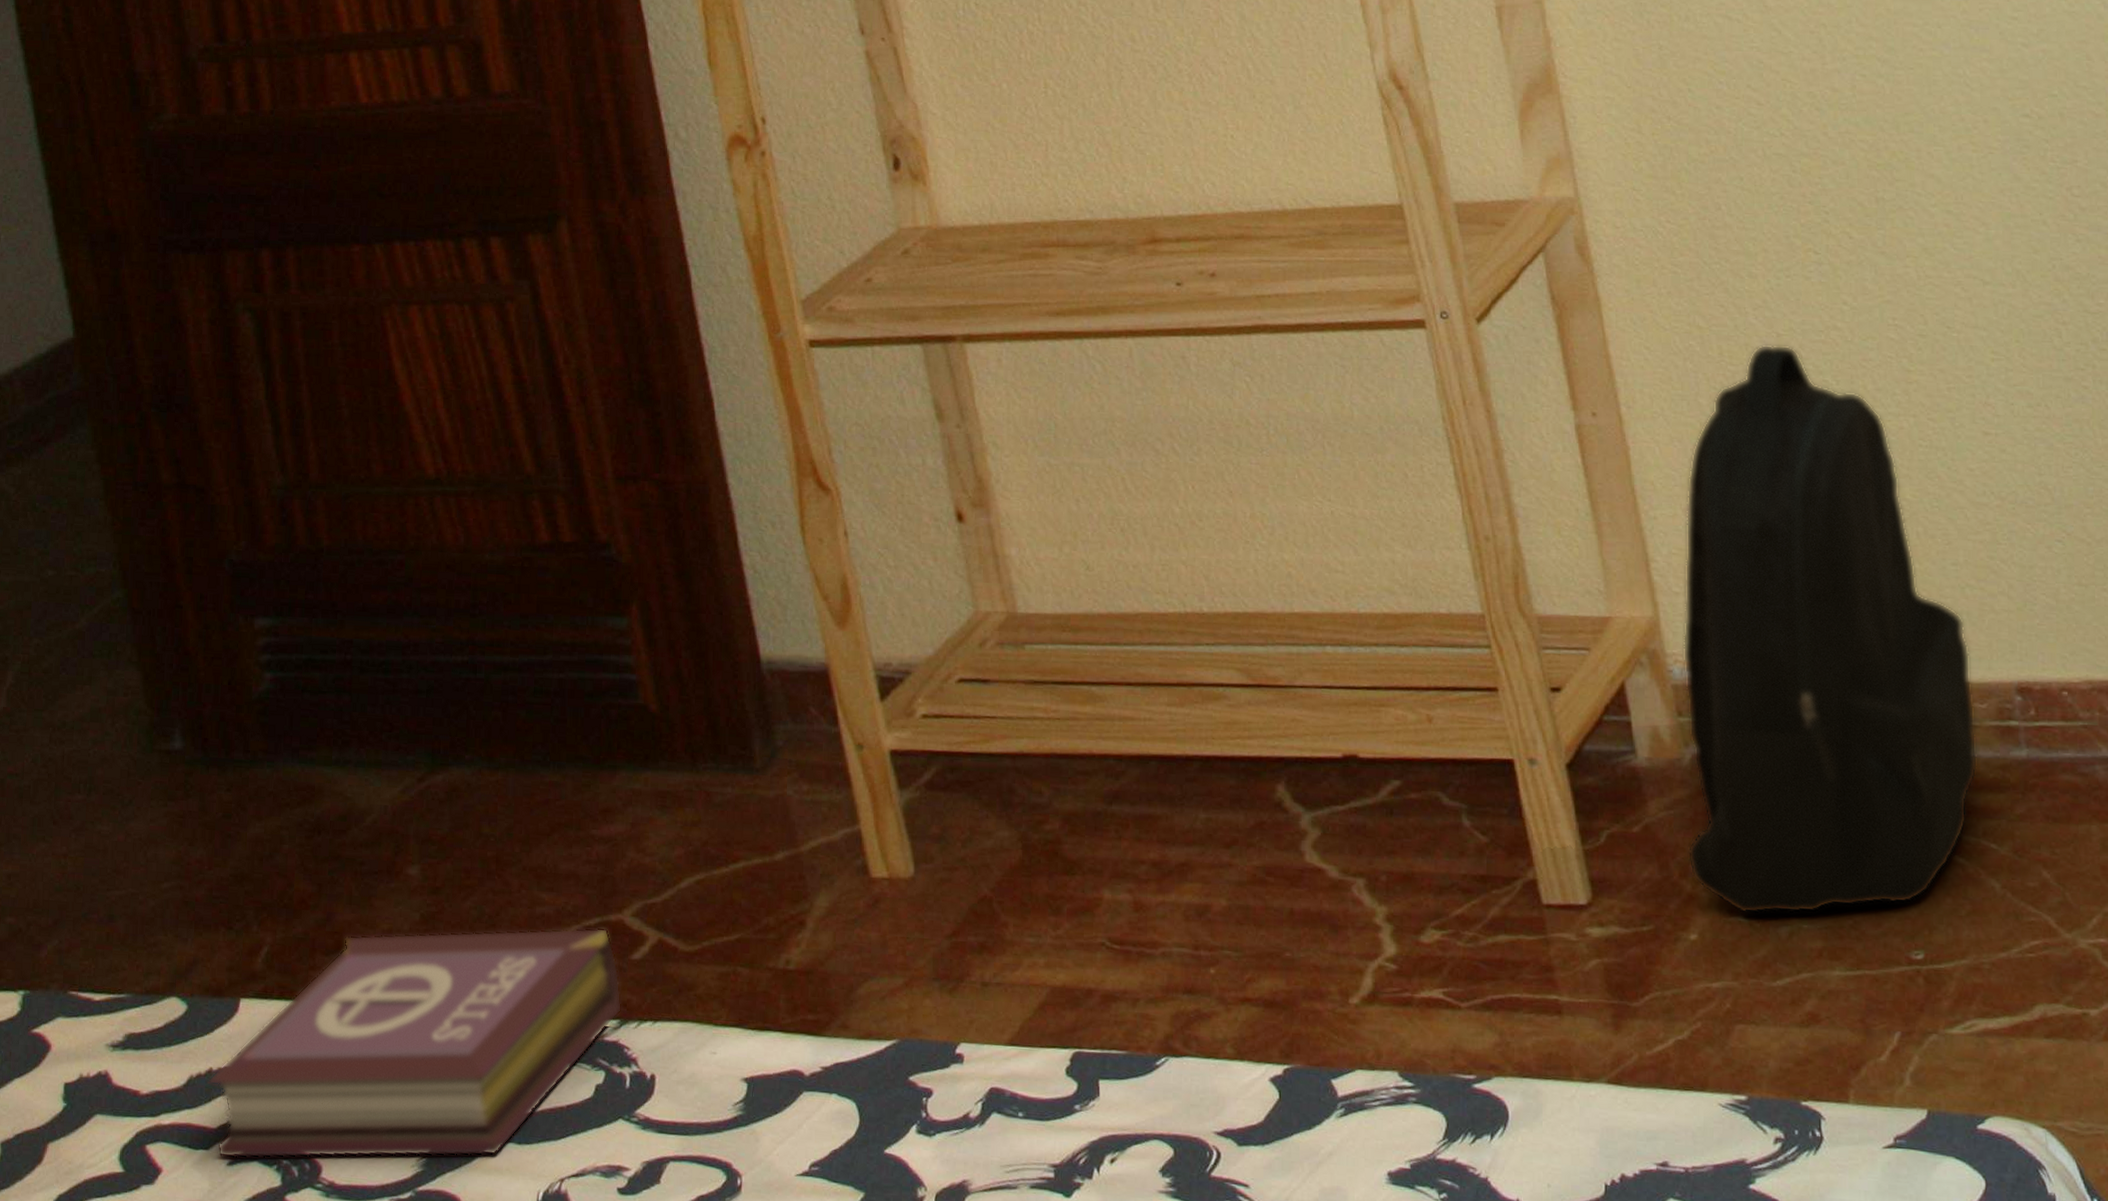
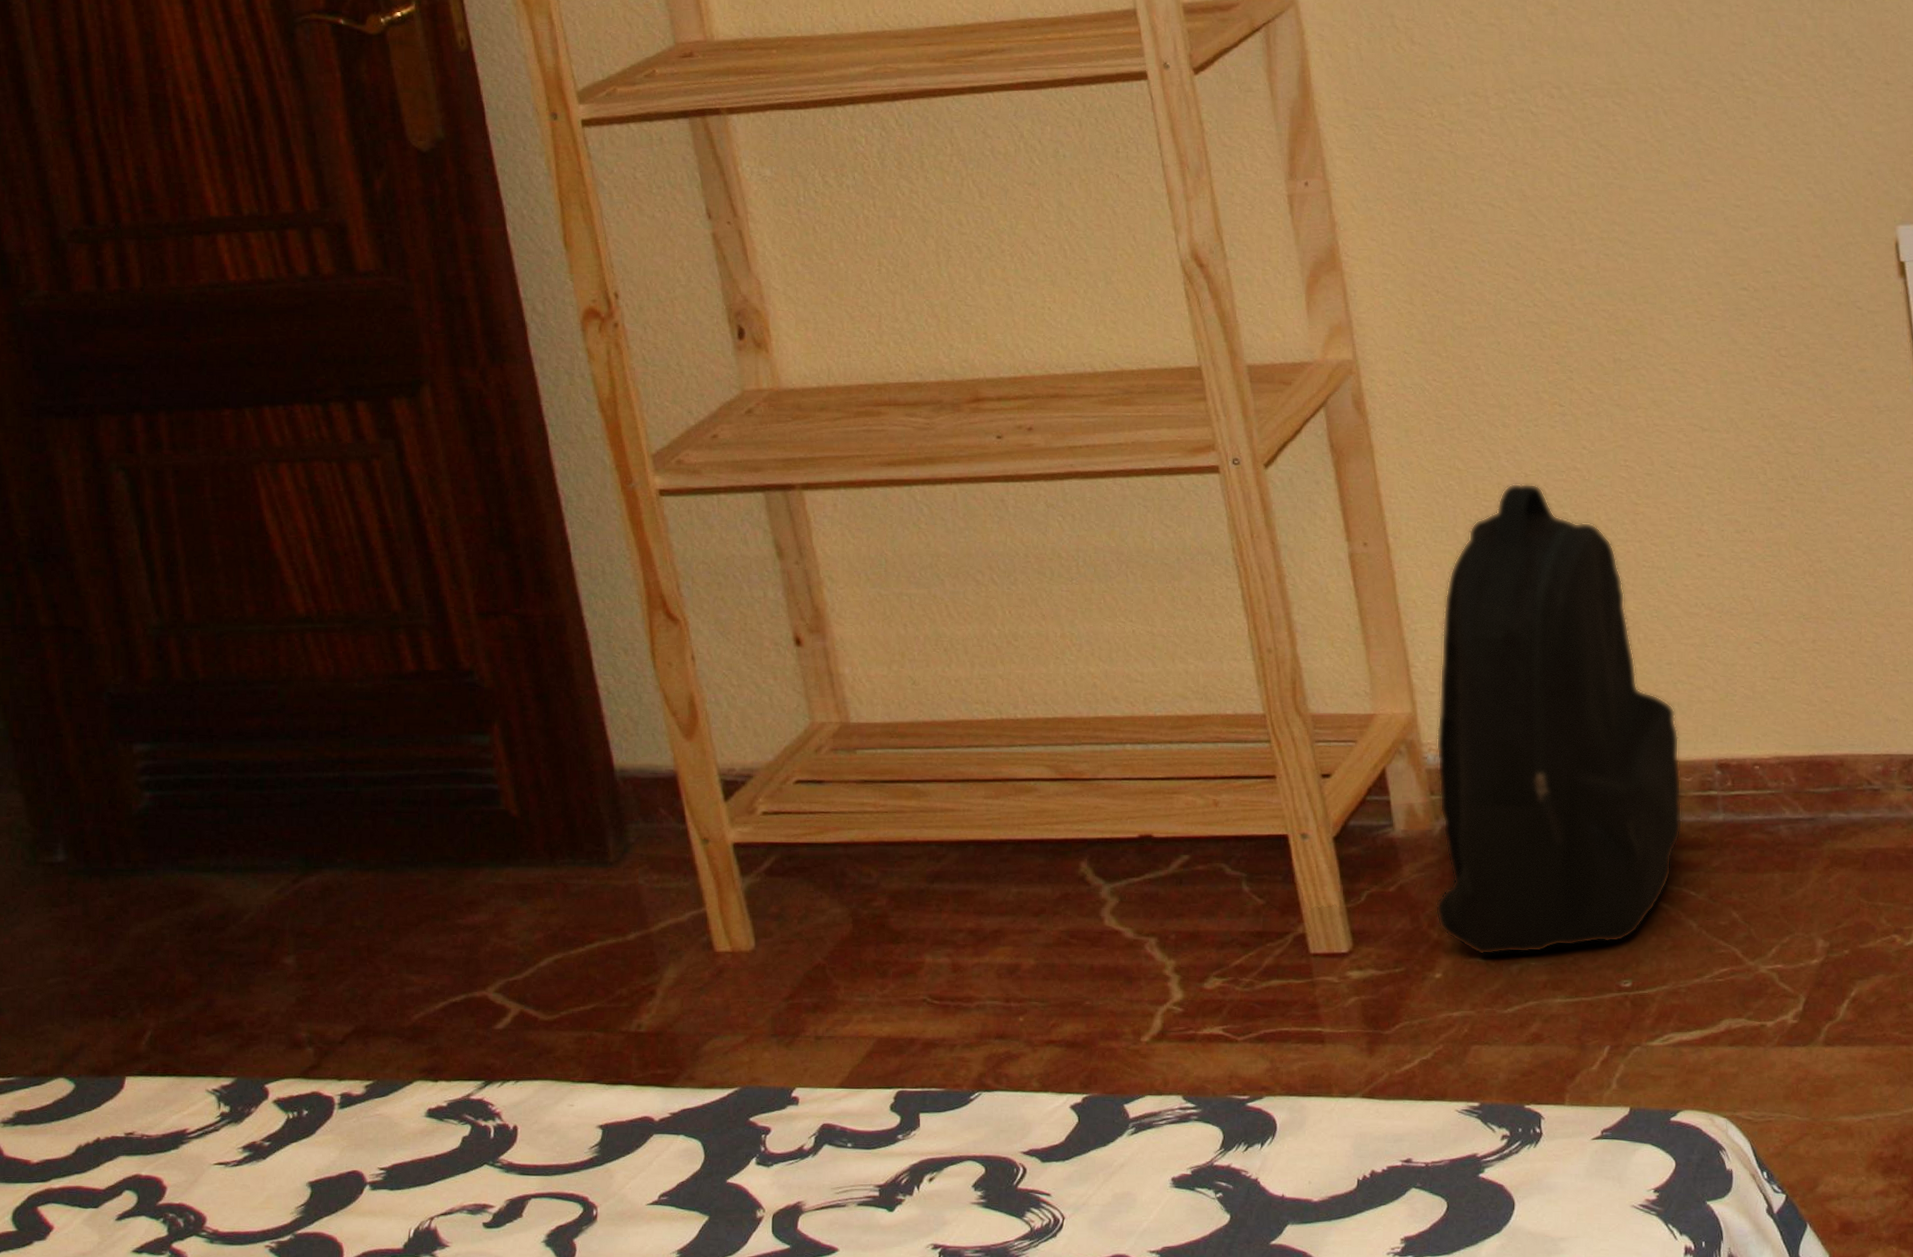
book: present [207,927,622,1159] -> none [95,1003,487,1214]

